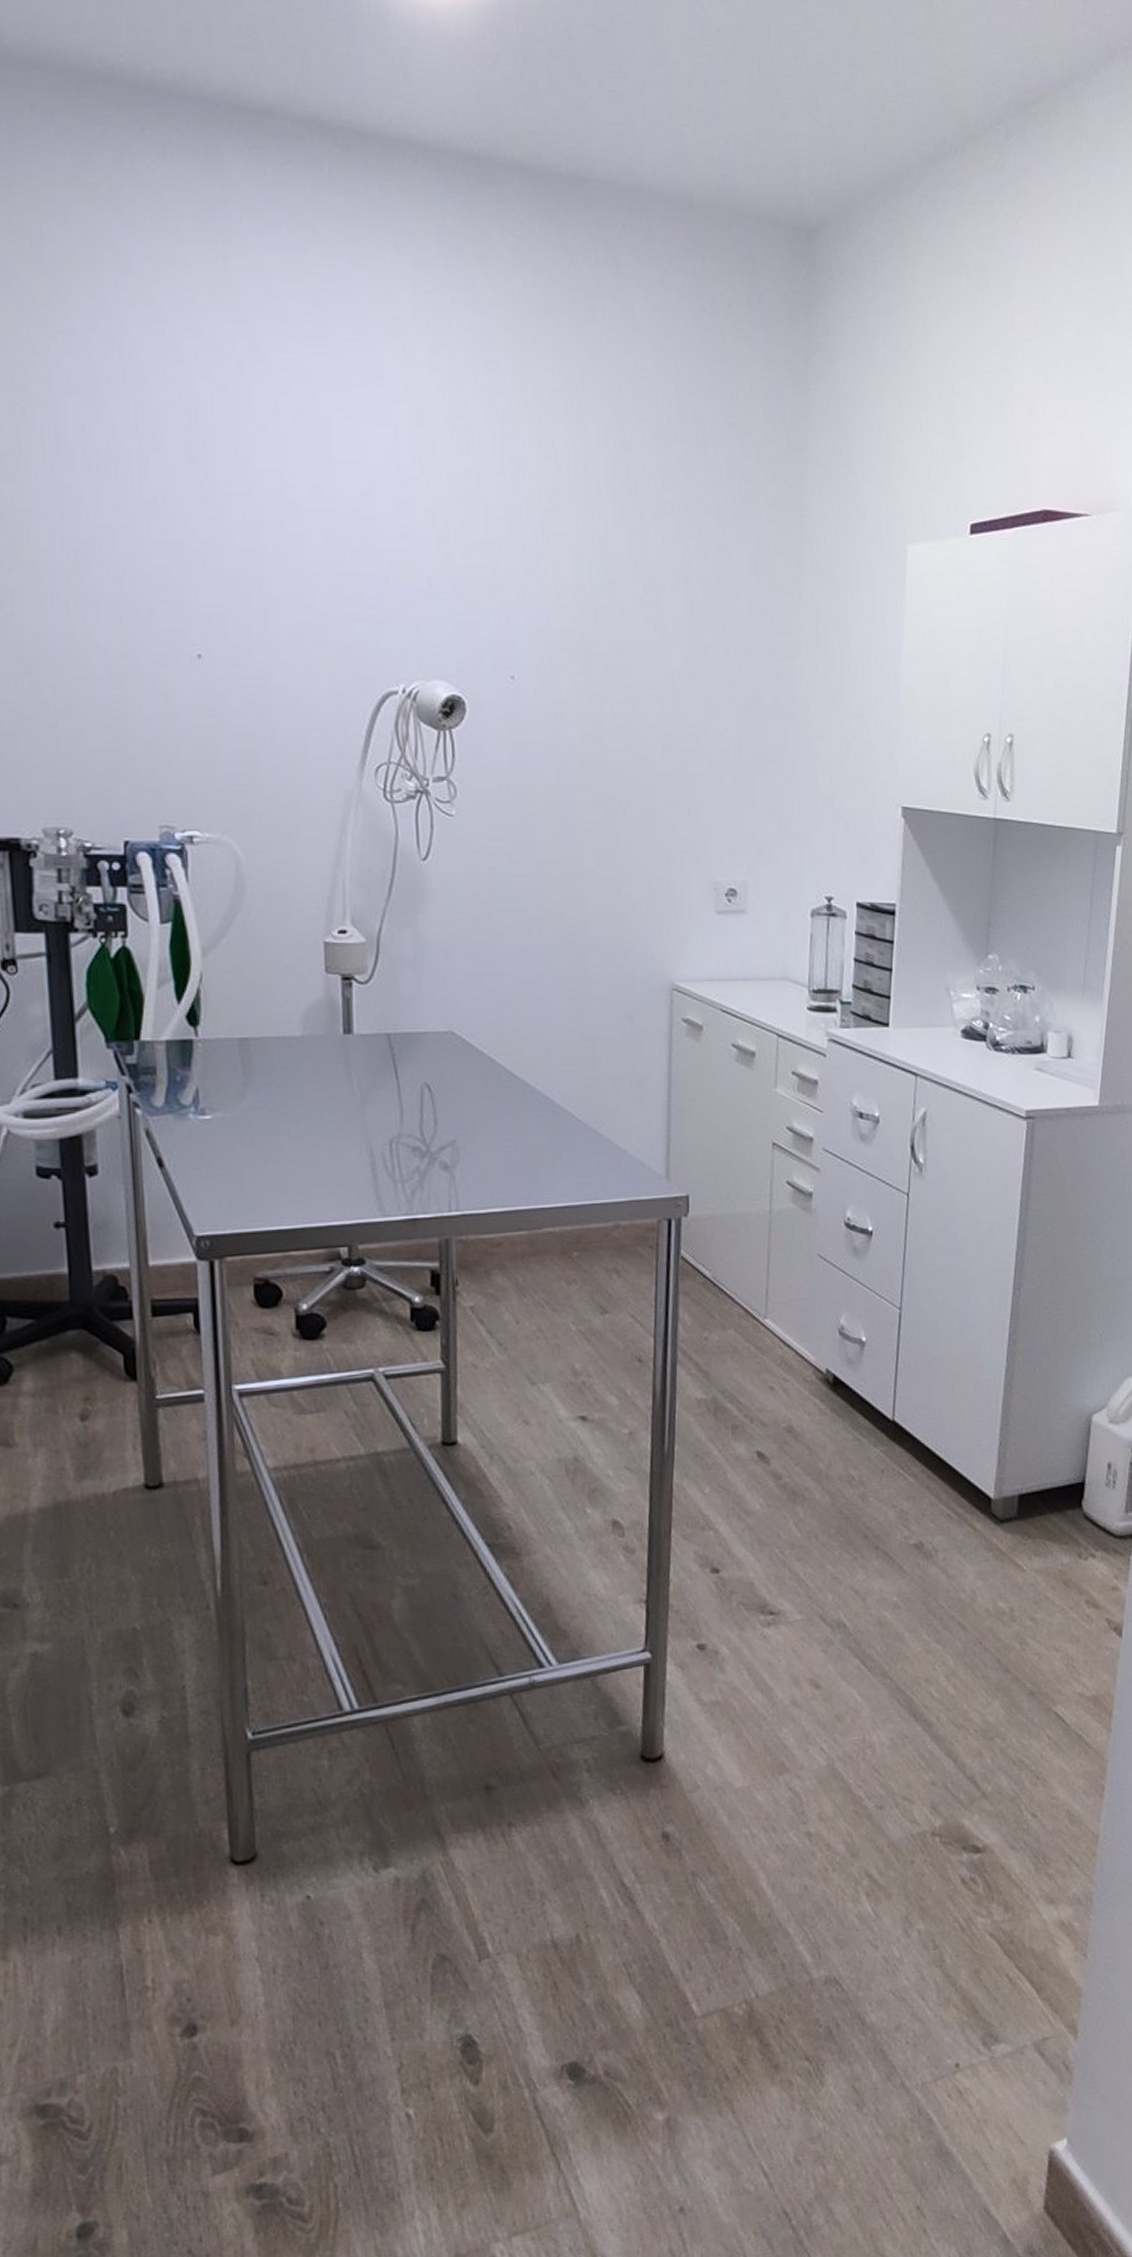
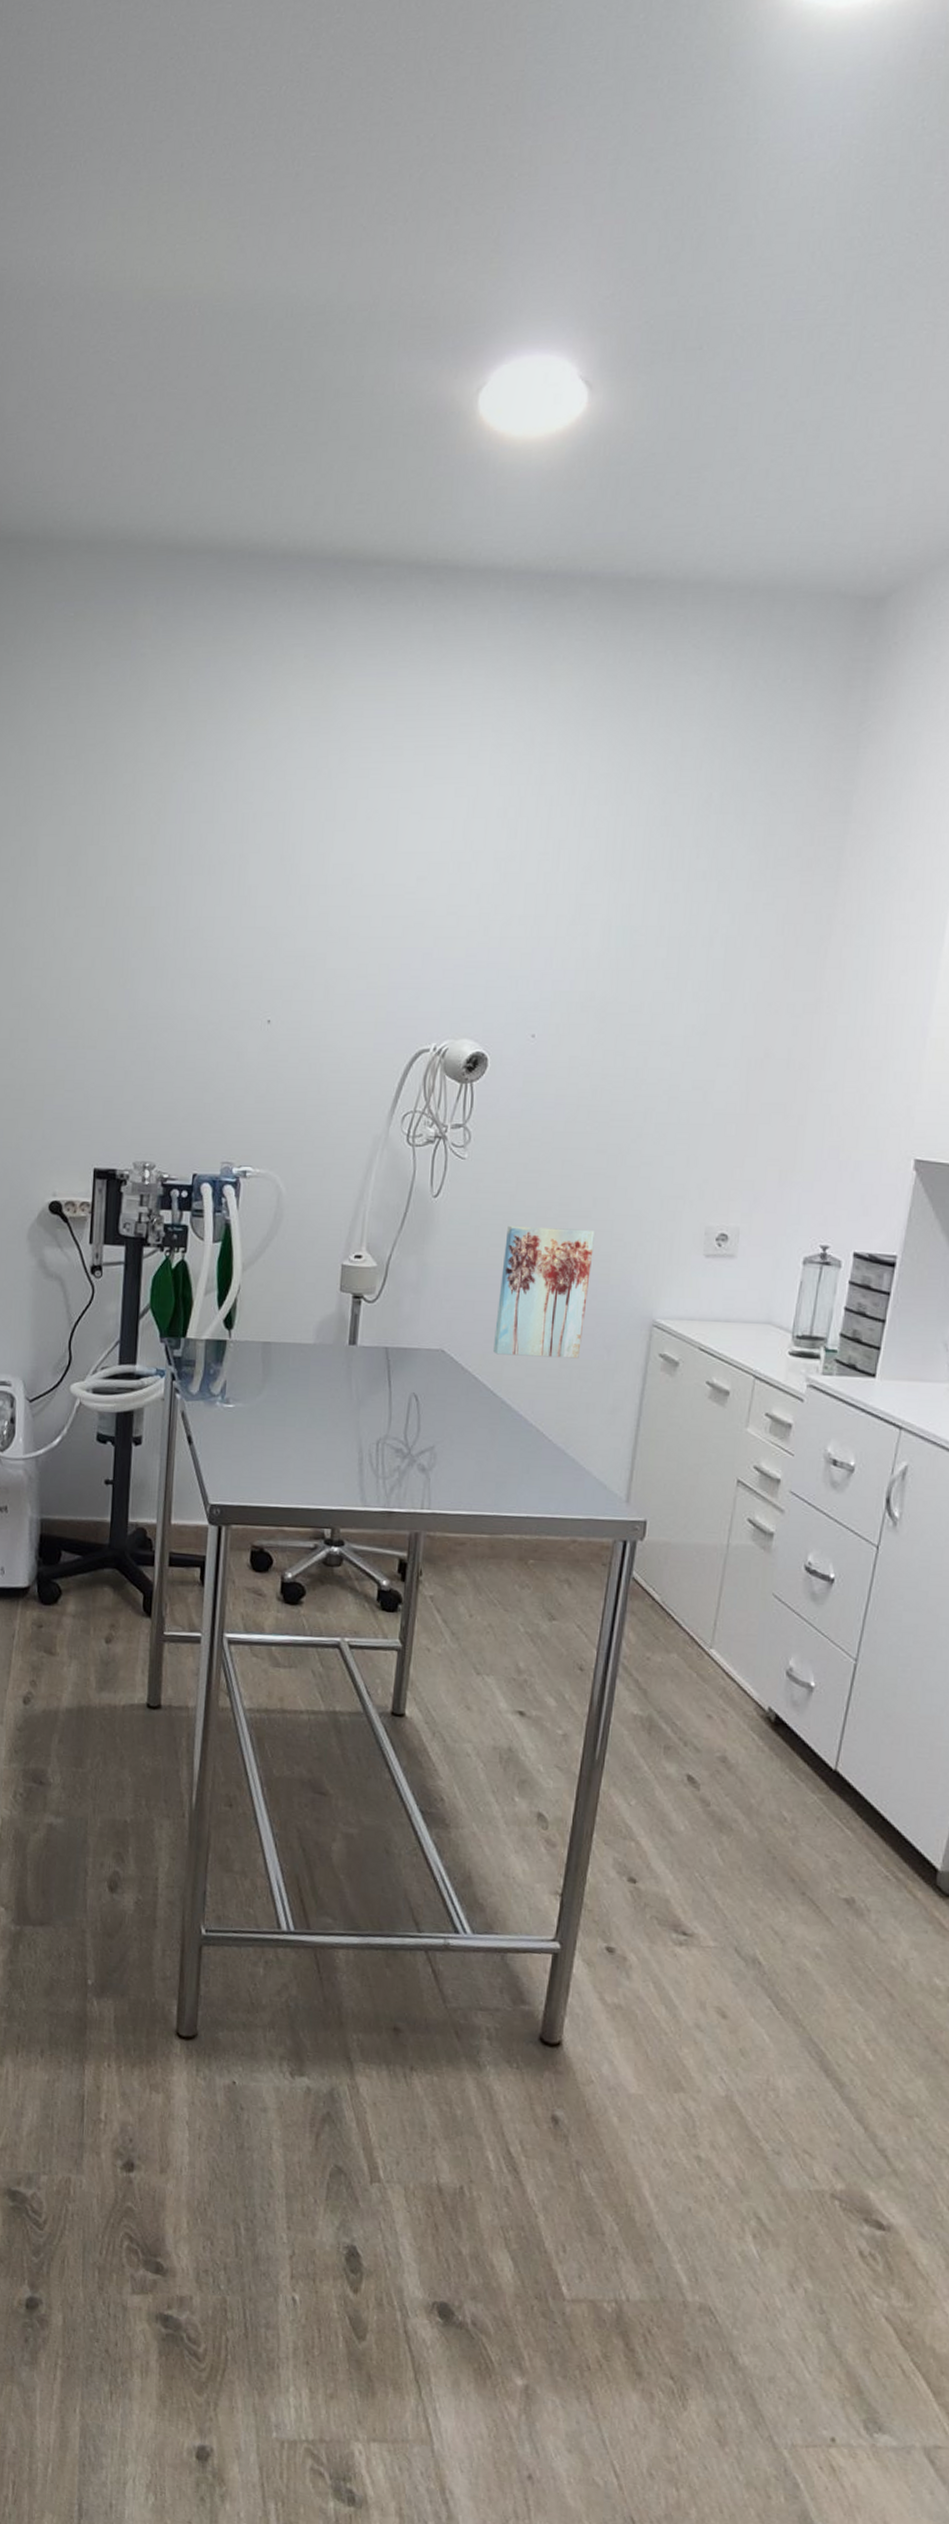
wall art: none [507,889,603,1032] -> present [493,1225,595,1359]

